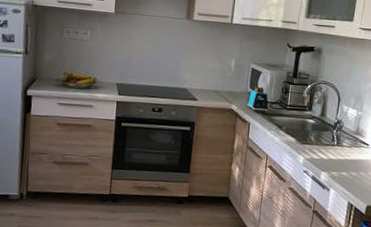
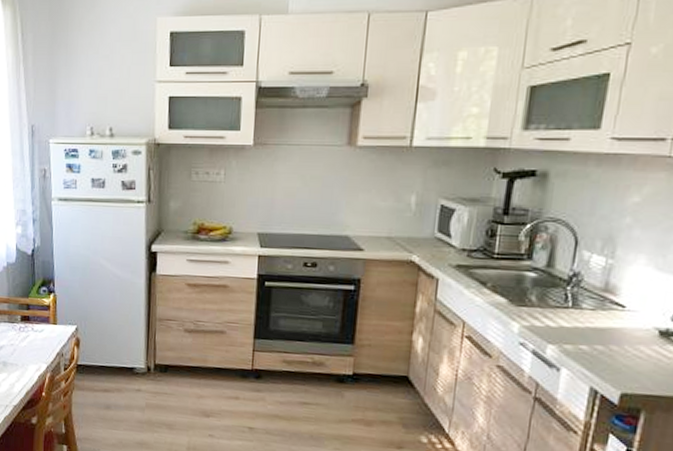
toaster: present [246,86,269,113] -> none [433,229,466,264]

